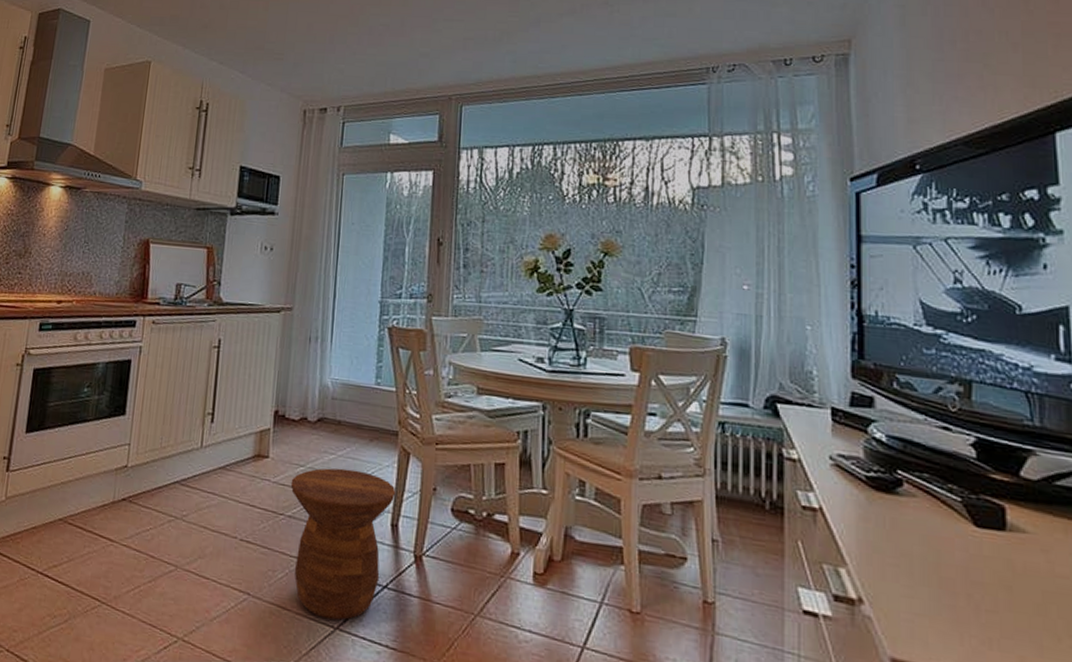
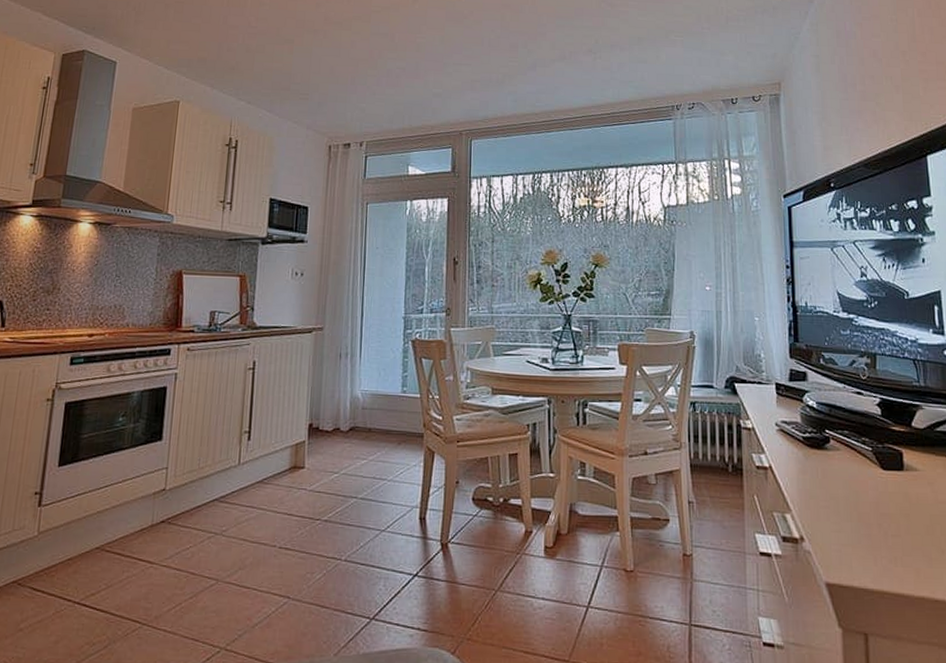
side table: present [290,468,396,621] -> none [326,471,423,611]

